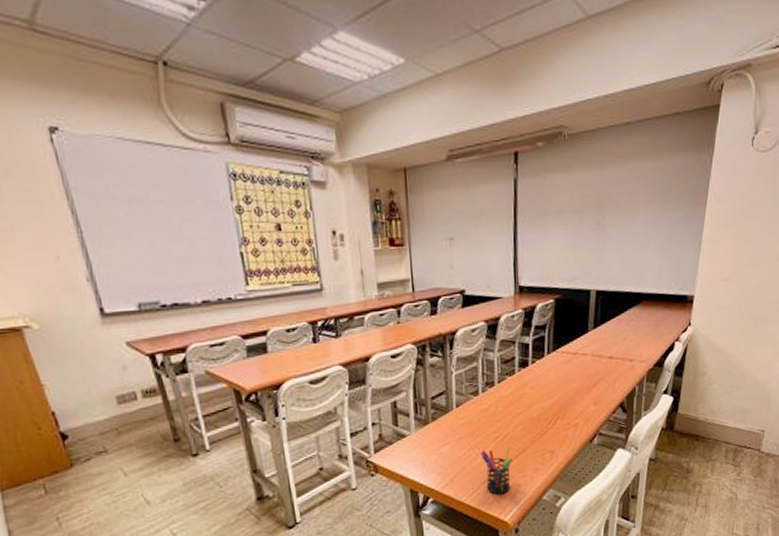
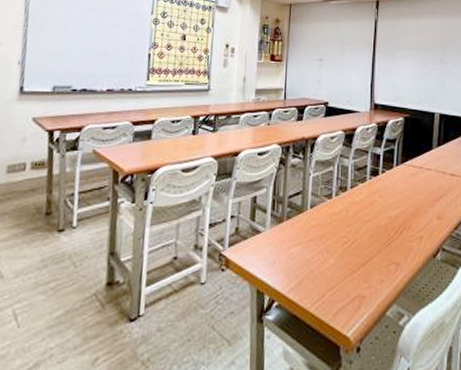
pen holder: present [480,445,513,495] -> none [328,252,359,305]

